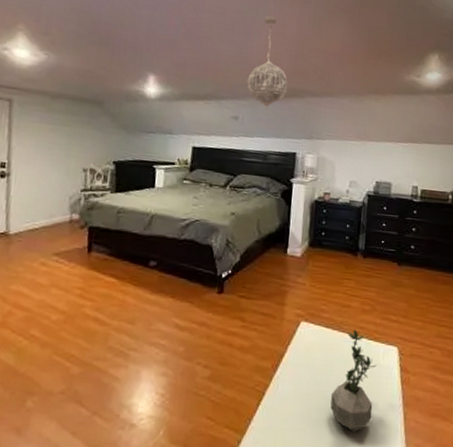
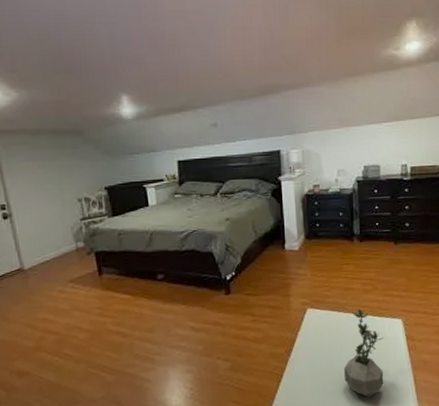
pendant light: present [247,15,289,110] -> none [220,10,263,111]

